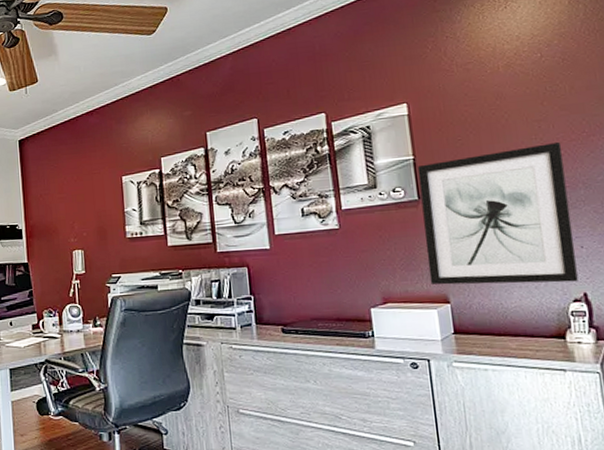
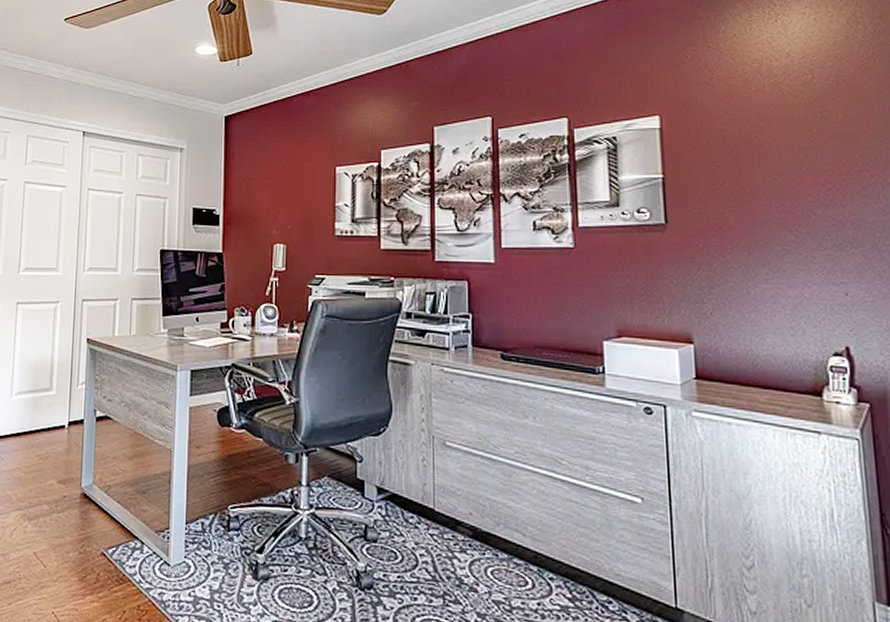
wall art: present [417,141,578,285] -> none [666,174,840,333]

